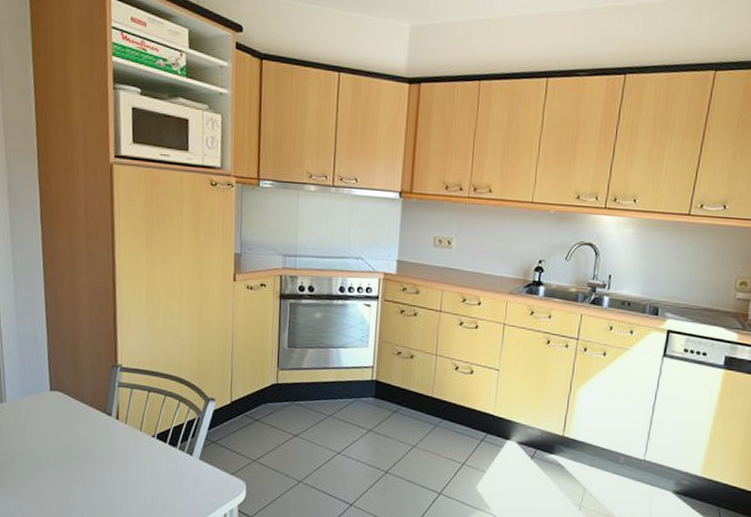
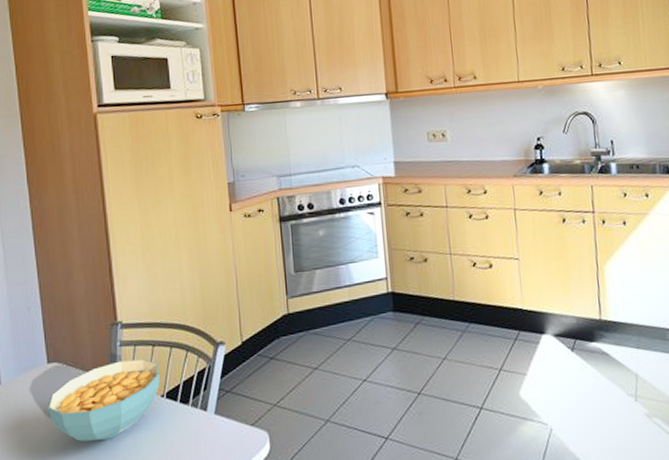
cereal bowl: none [48,399,153,465] -> present [47,359,160,442]

